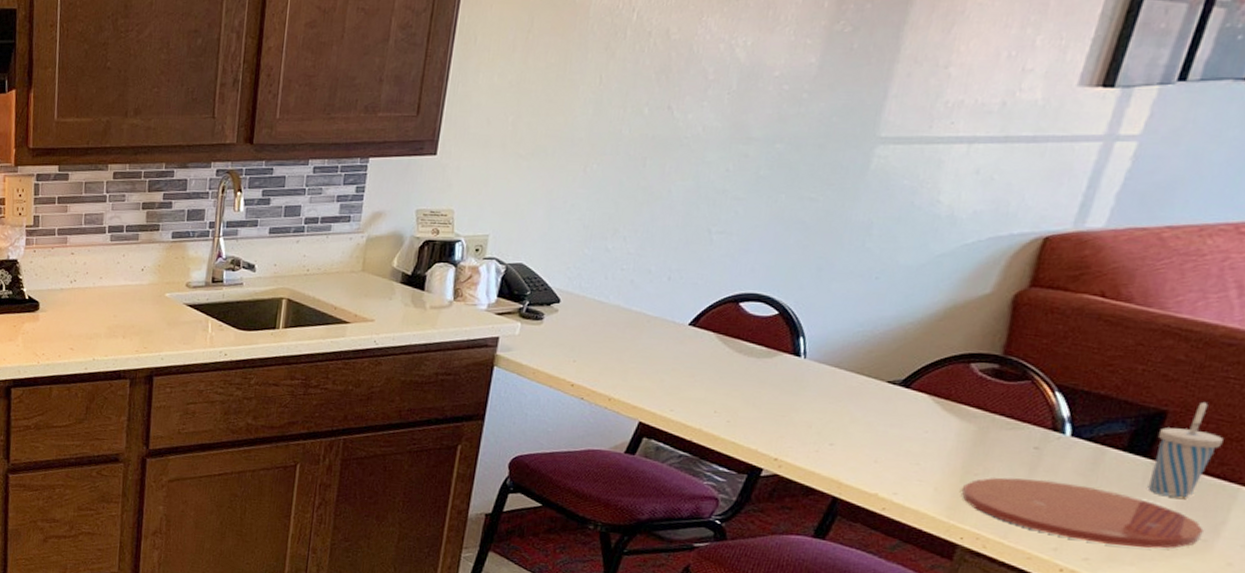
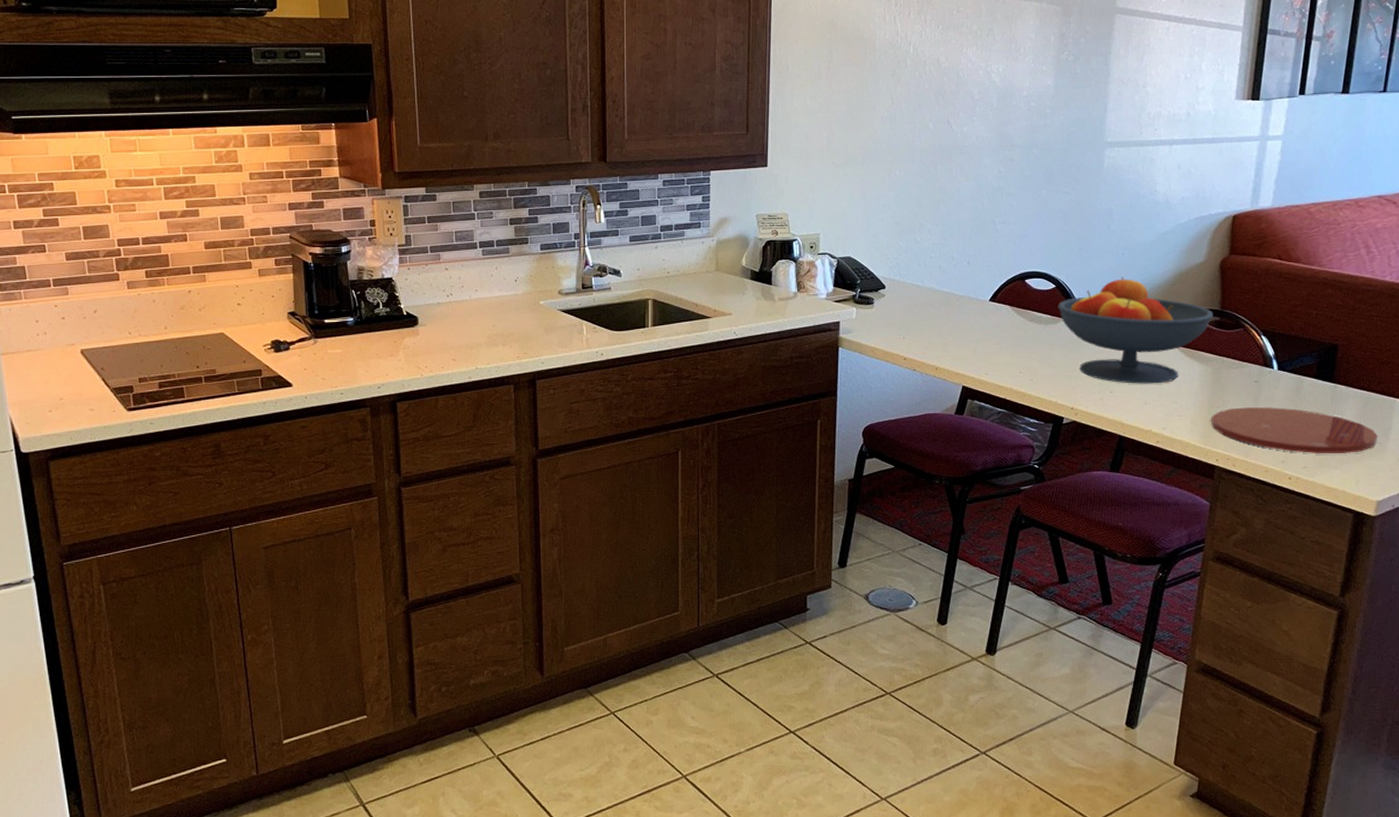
fruit bowl: none [777,306,991,440] -> present [1058,276,1213,384]
cup: present [1147,401,1224,497] -> none [1335,335,1378,411]

